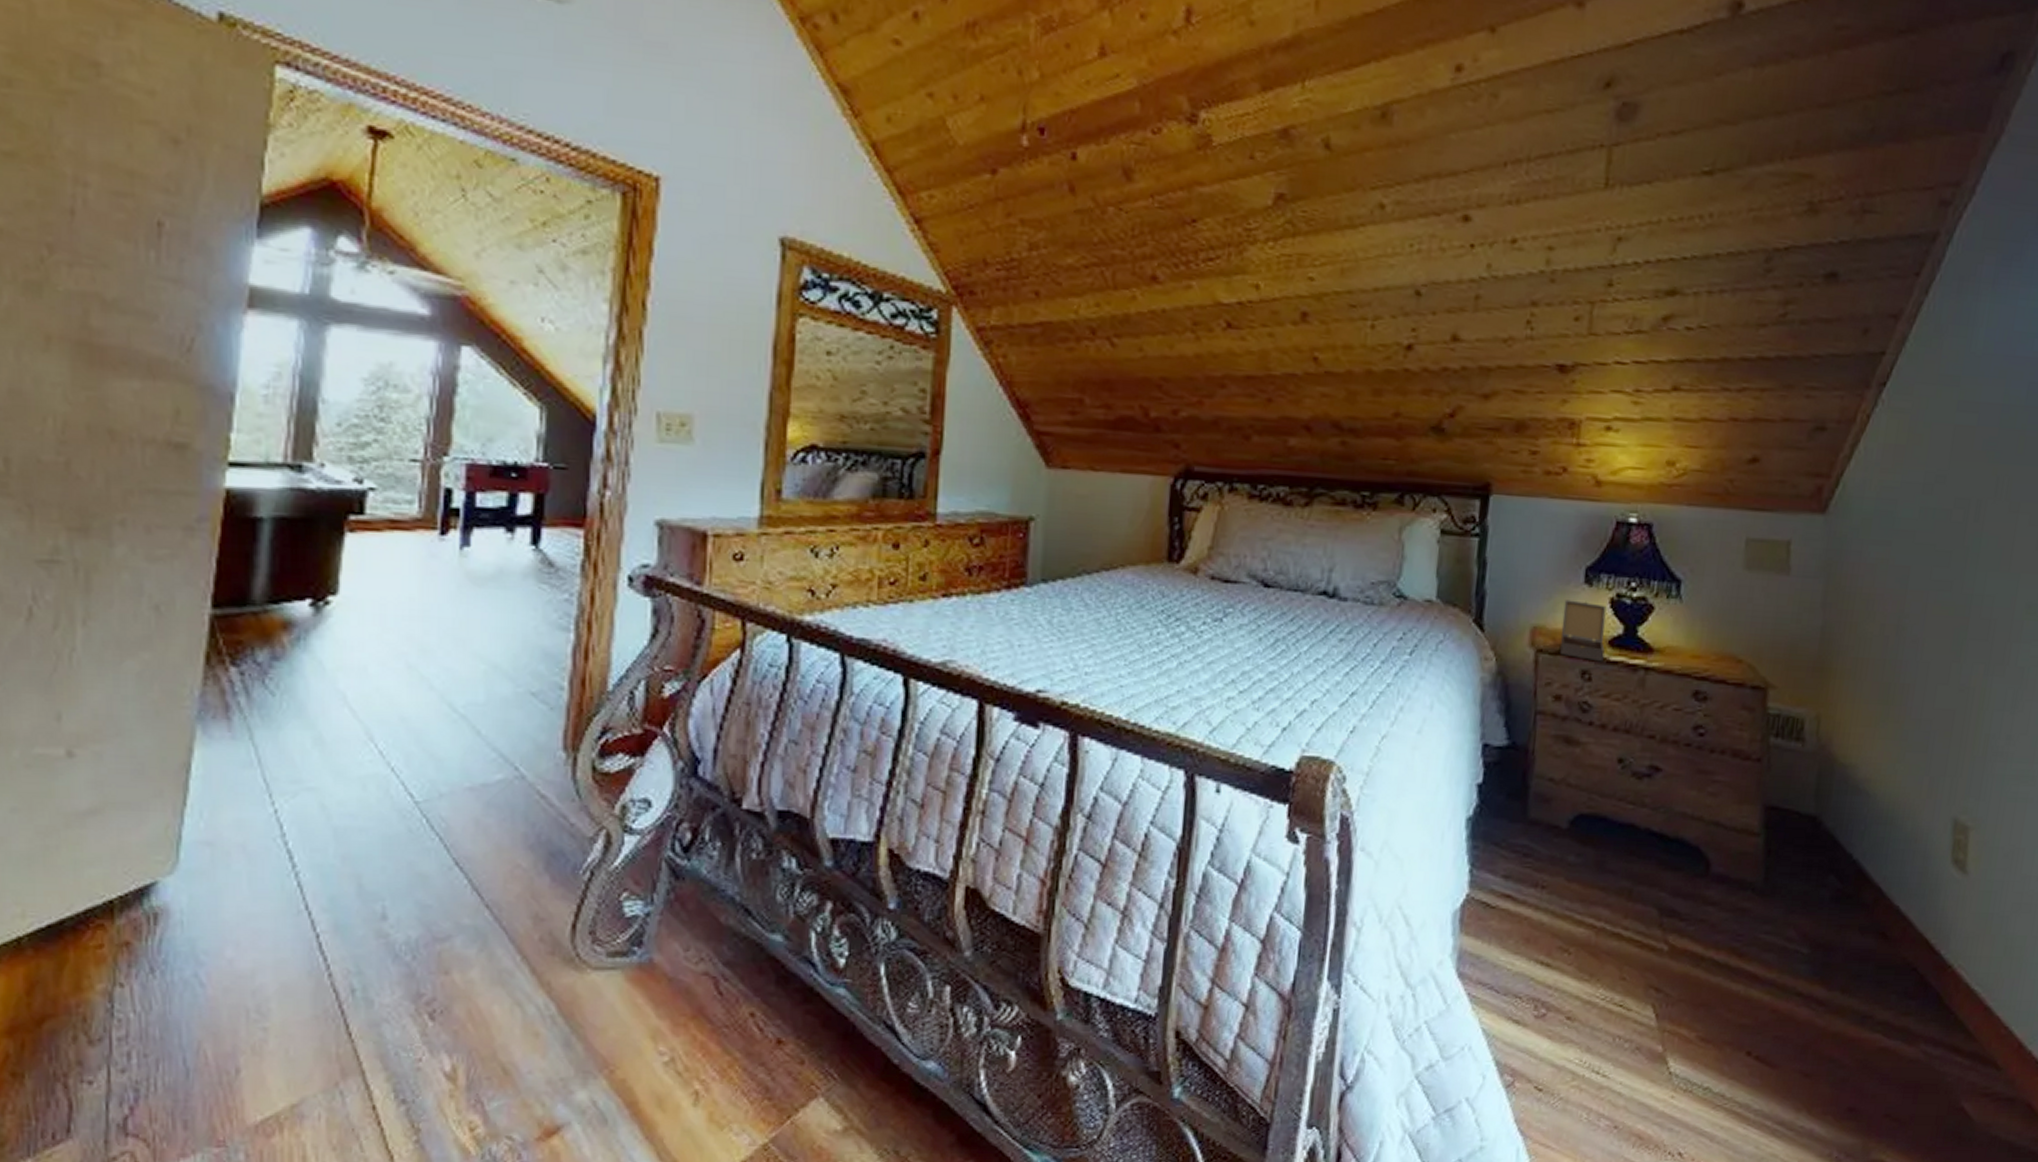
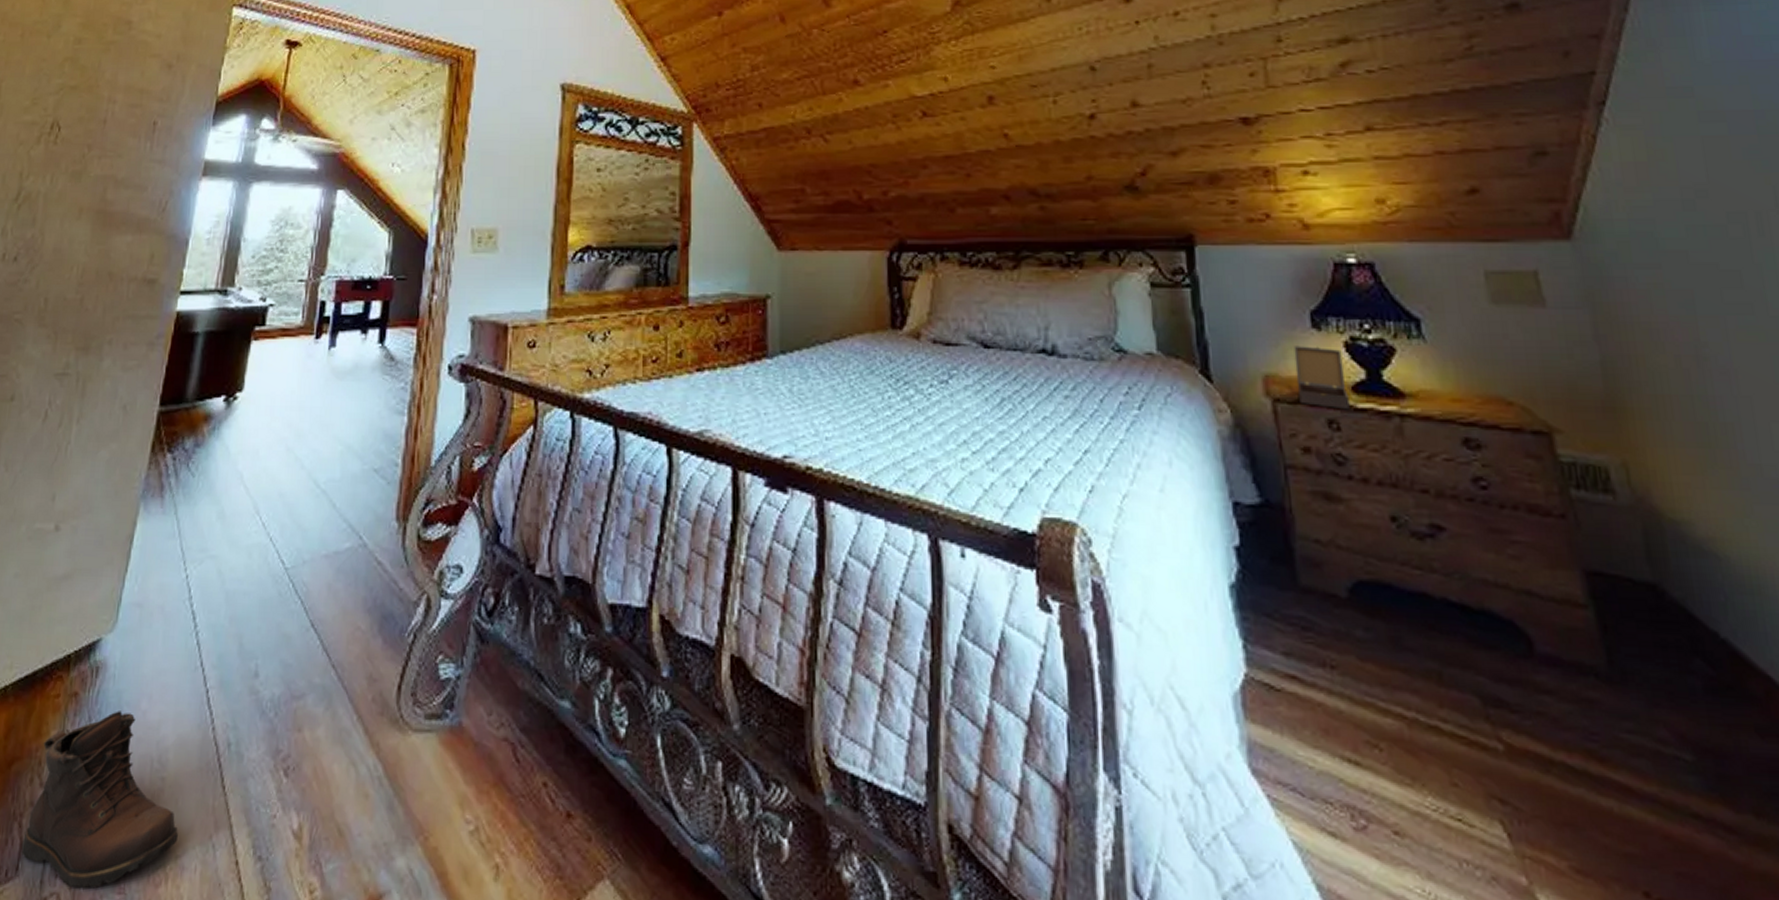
boot: none [71,960,292,1145] -> present [21,711,178,889]

